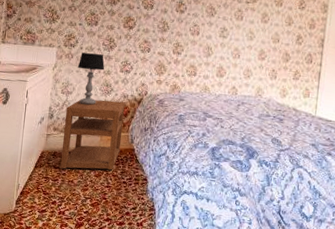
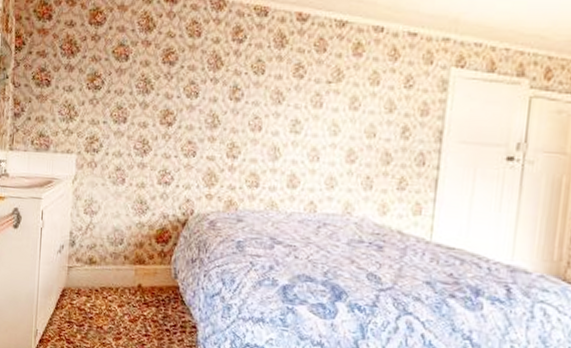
nightstand: present [60,100,125,171] -> none [86,222,166,315]
table lamp: present [77,53,105,106] -> none [103,160,138,230]

